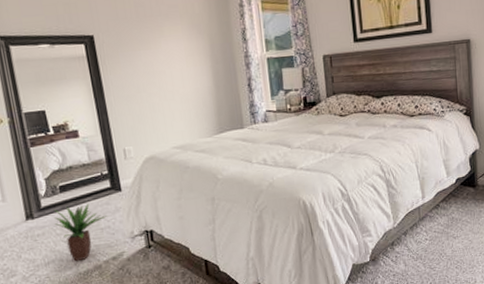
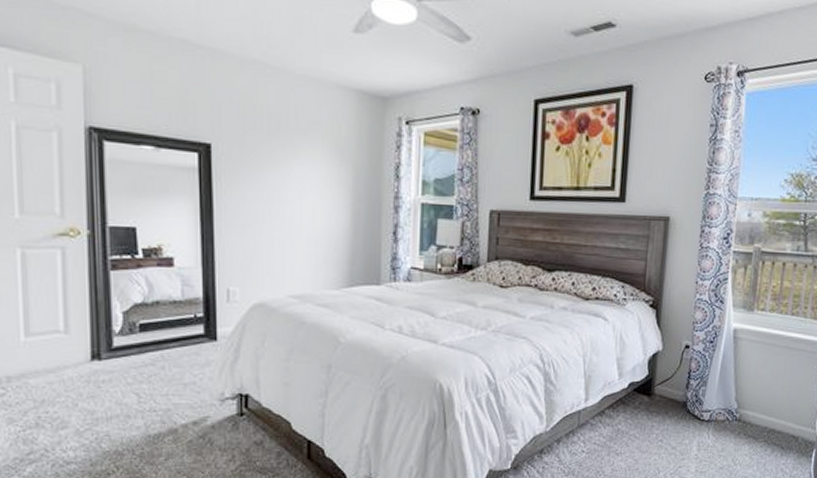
potted plant: present [53,204,108,262] -> none [126,351,195,421]

